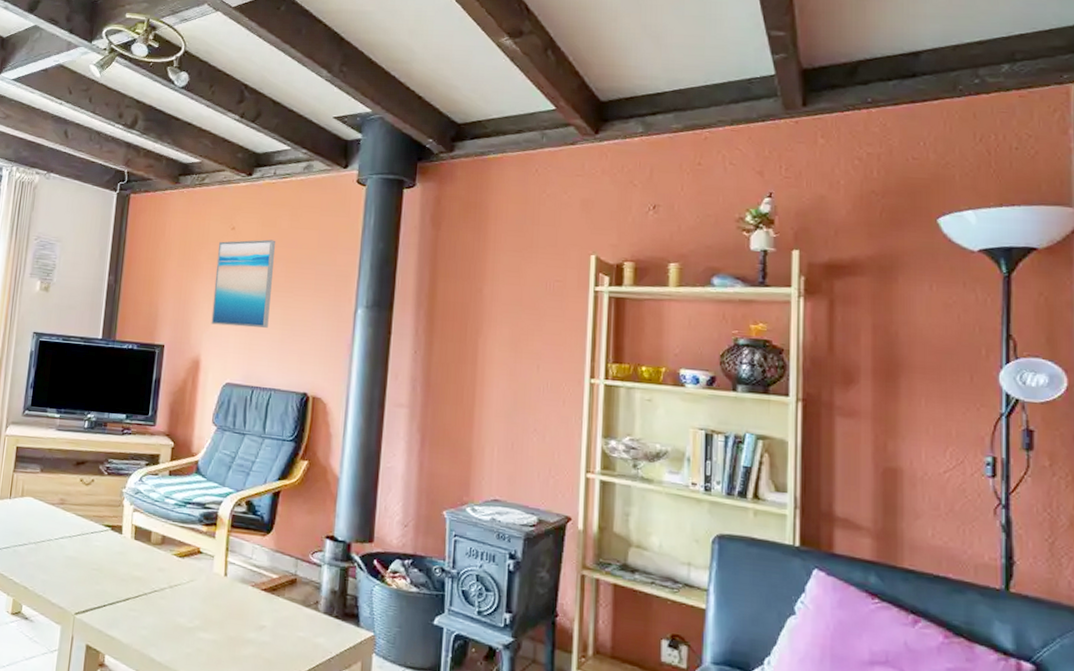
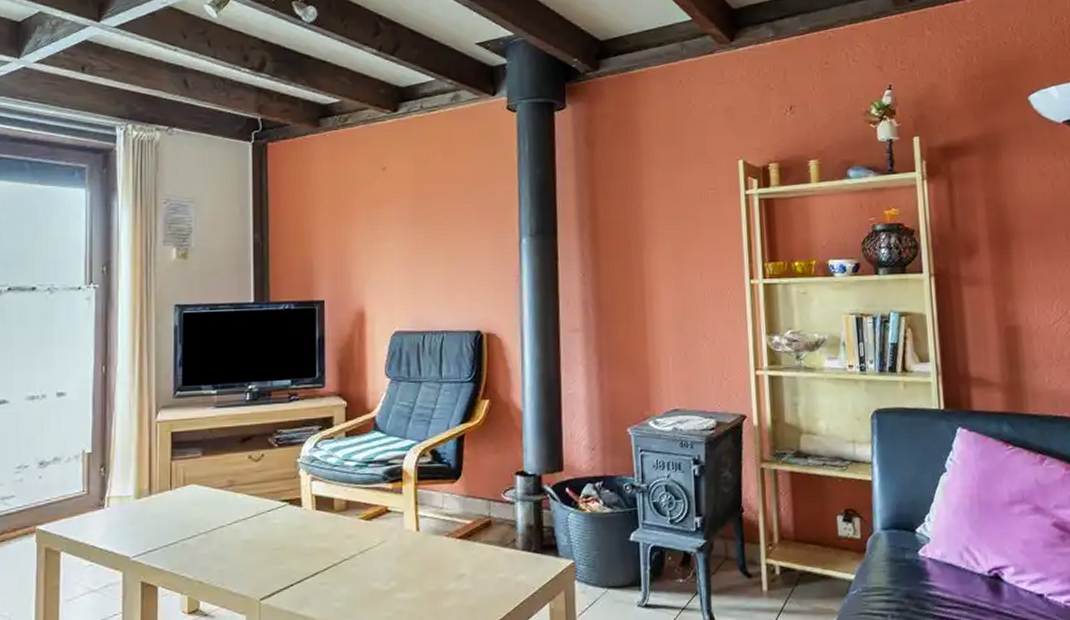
wall art: present [211,239,276,328] -> none [370,177,433,272]

